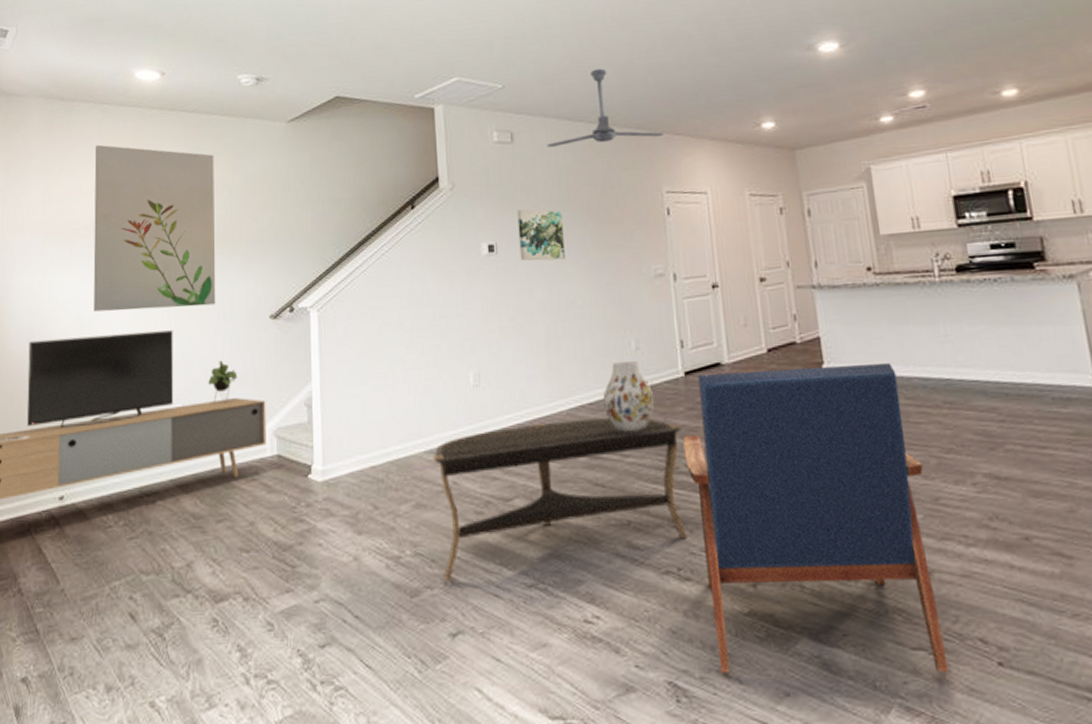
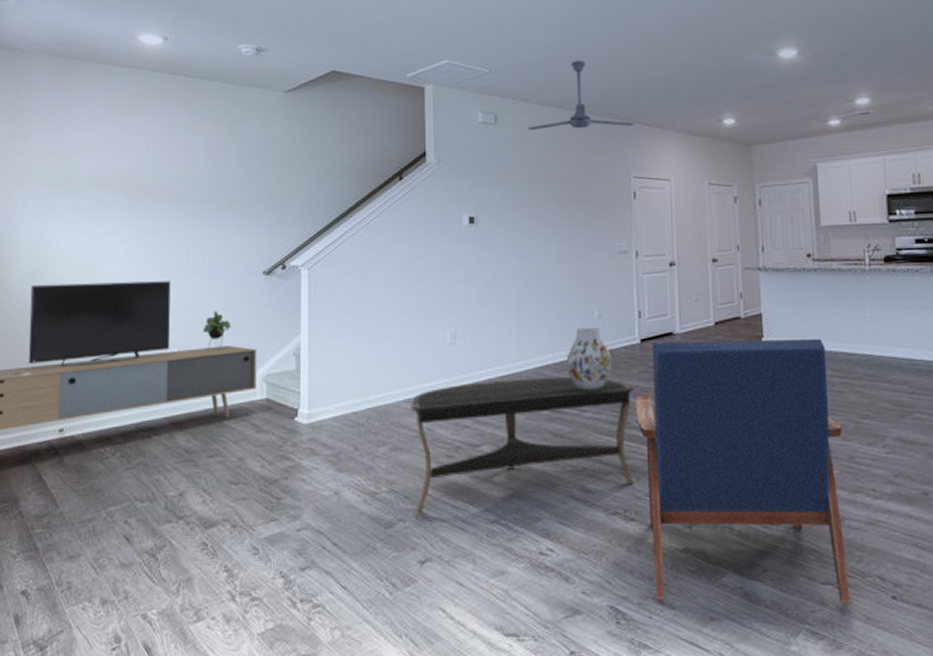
wall art: present [93,144,216,312] -> none [94,103,214,261]
wall art: present [517,209,565,261] -> none [497,186,539,234]

